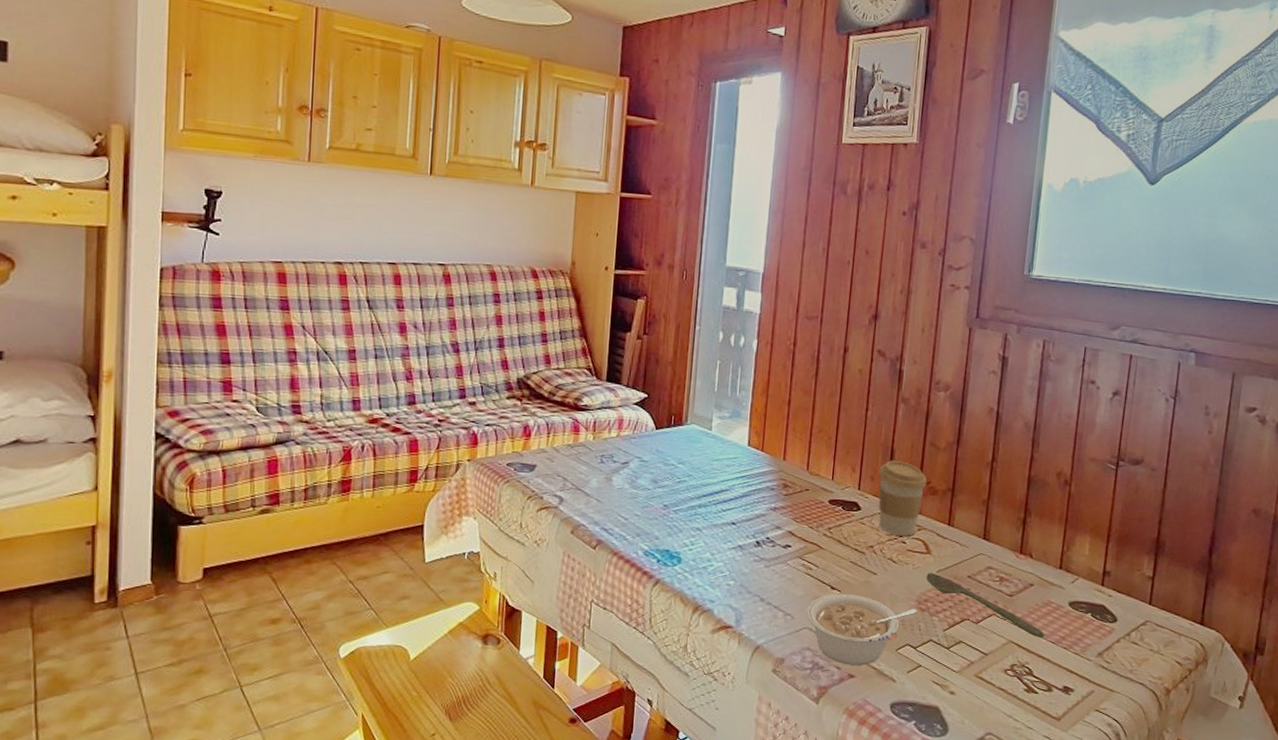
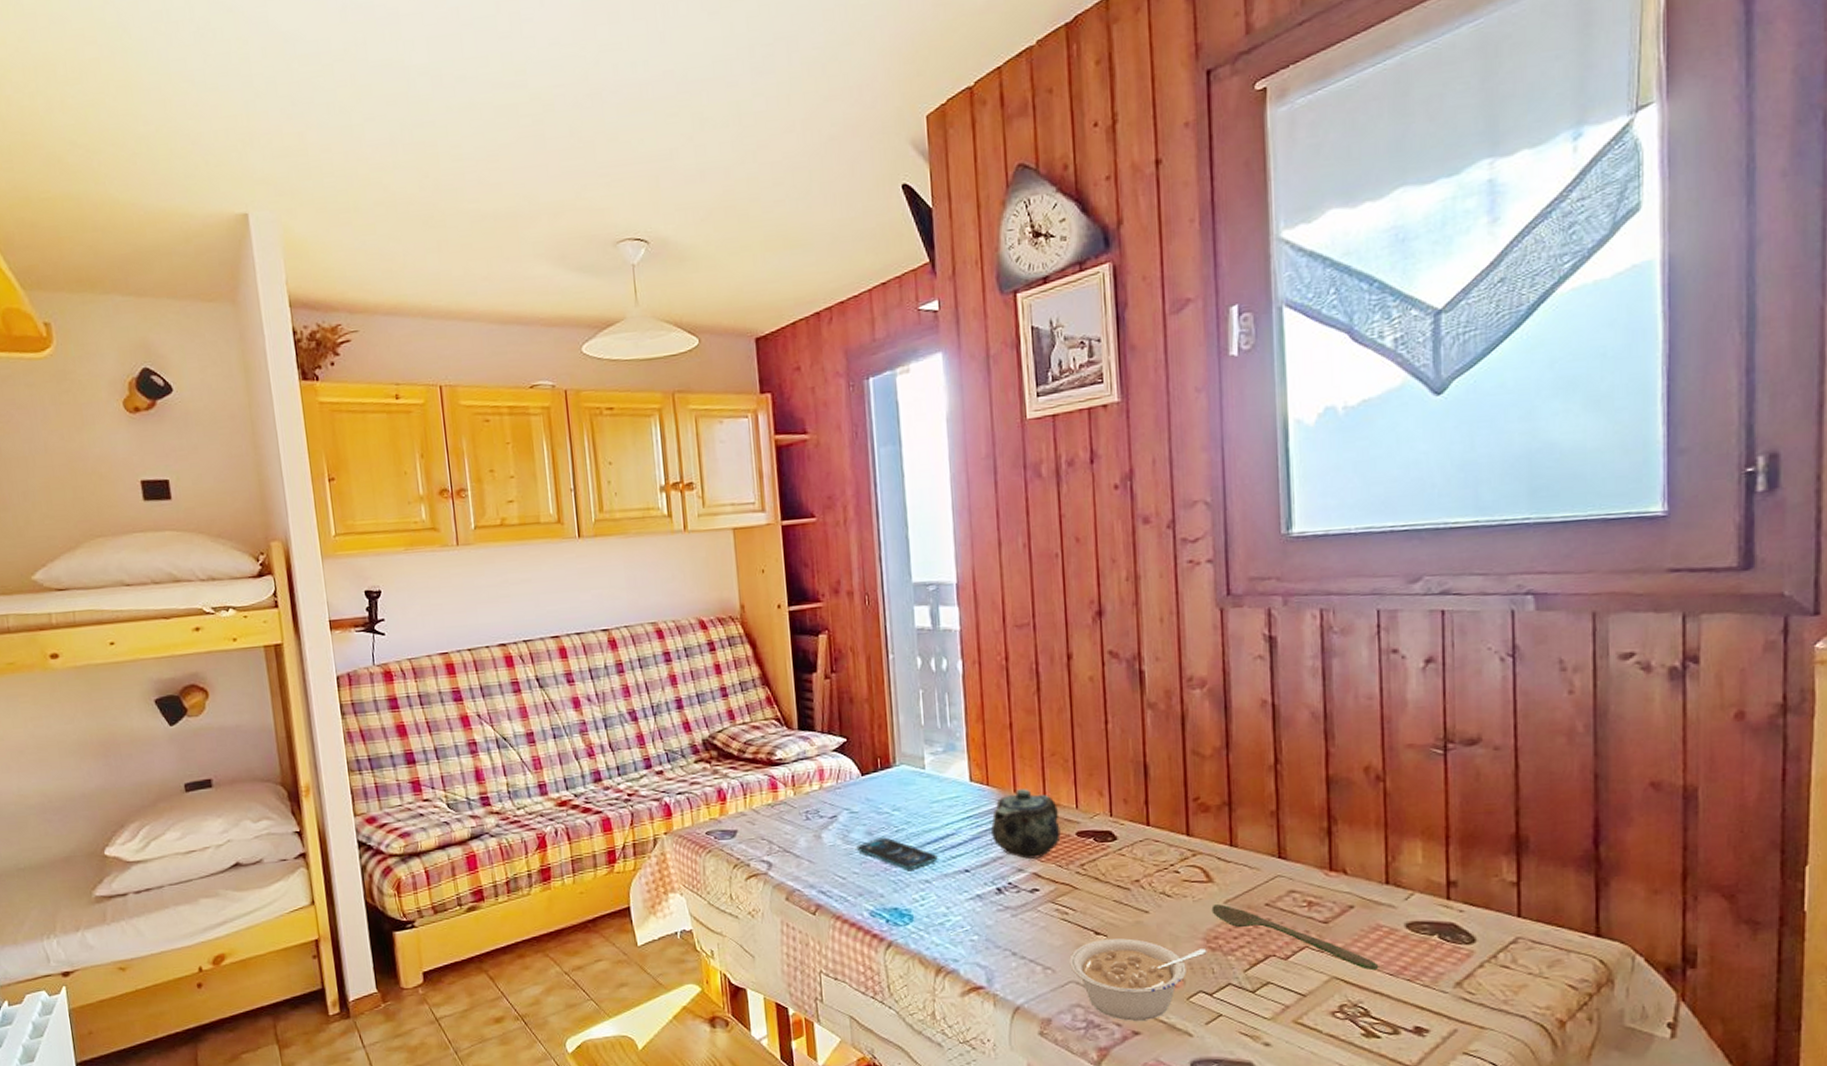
smartphone: none [641,486,711,518] -> present [856,837,938,870]
teapot: none [759,458,818,519] -> present [991,789,1061,859]
coffee cup: present [878,461,927,536] -> none [1132,777,1196,865]

